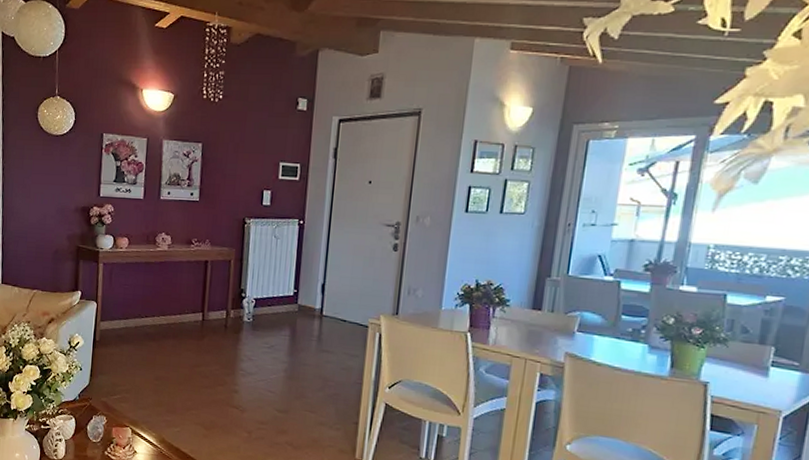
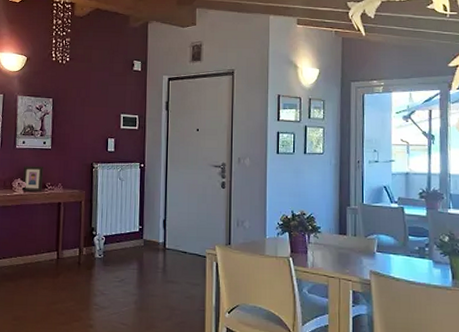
picture frame: none [167,219,191,248] -> present [22,166,44,192]

